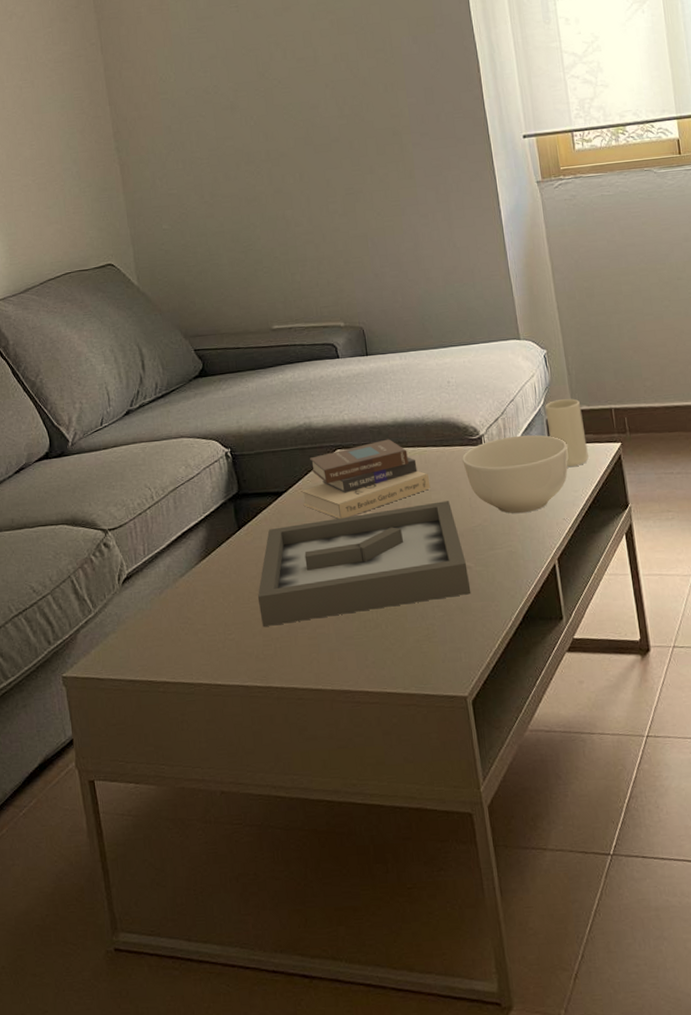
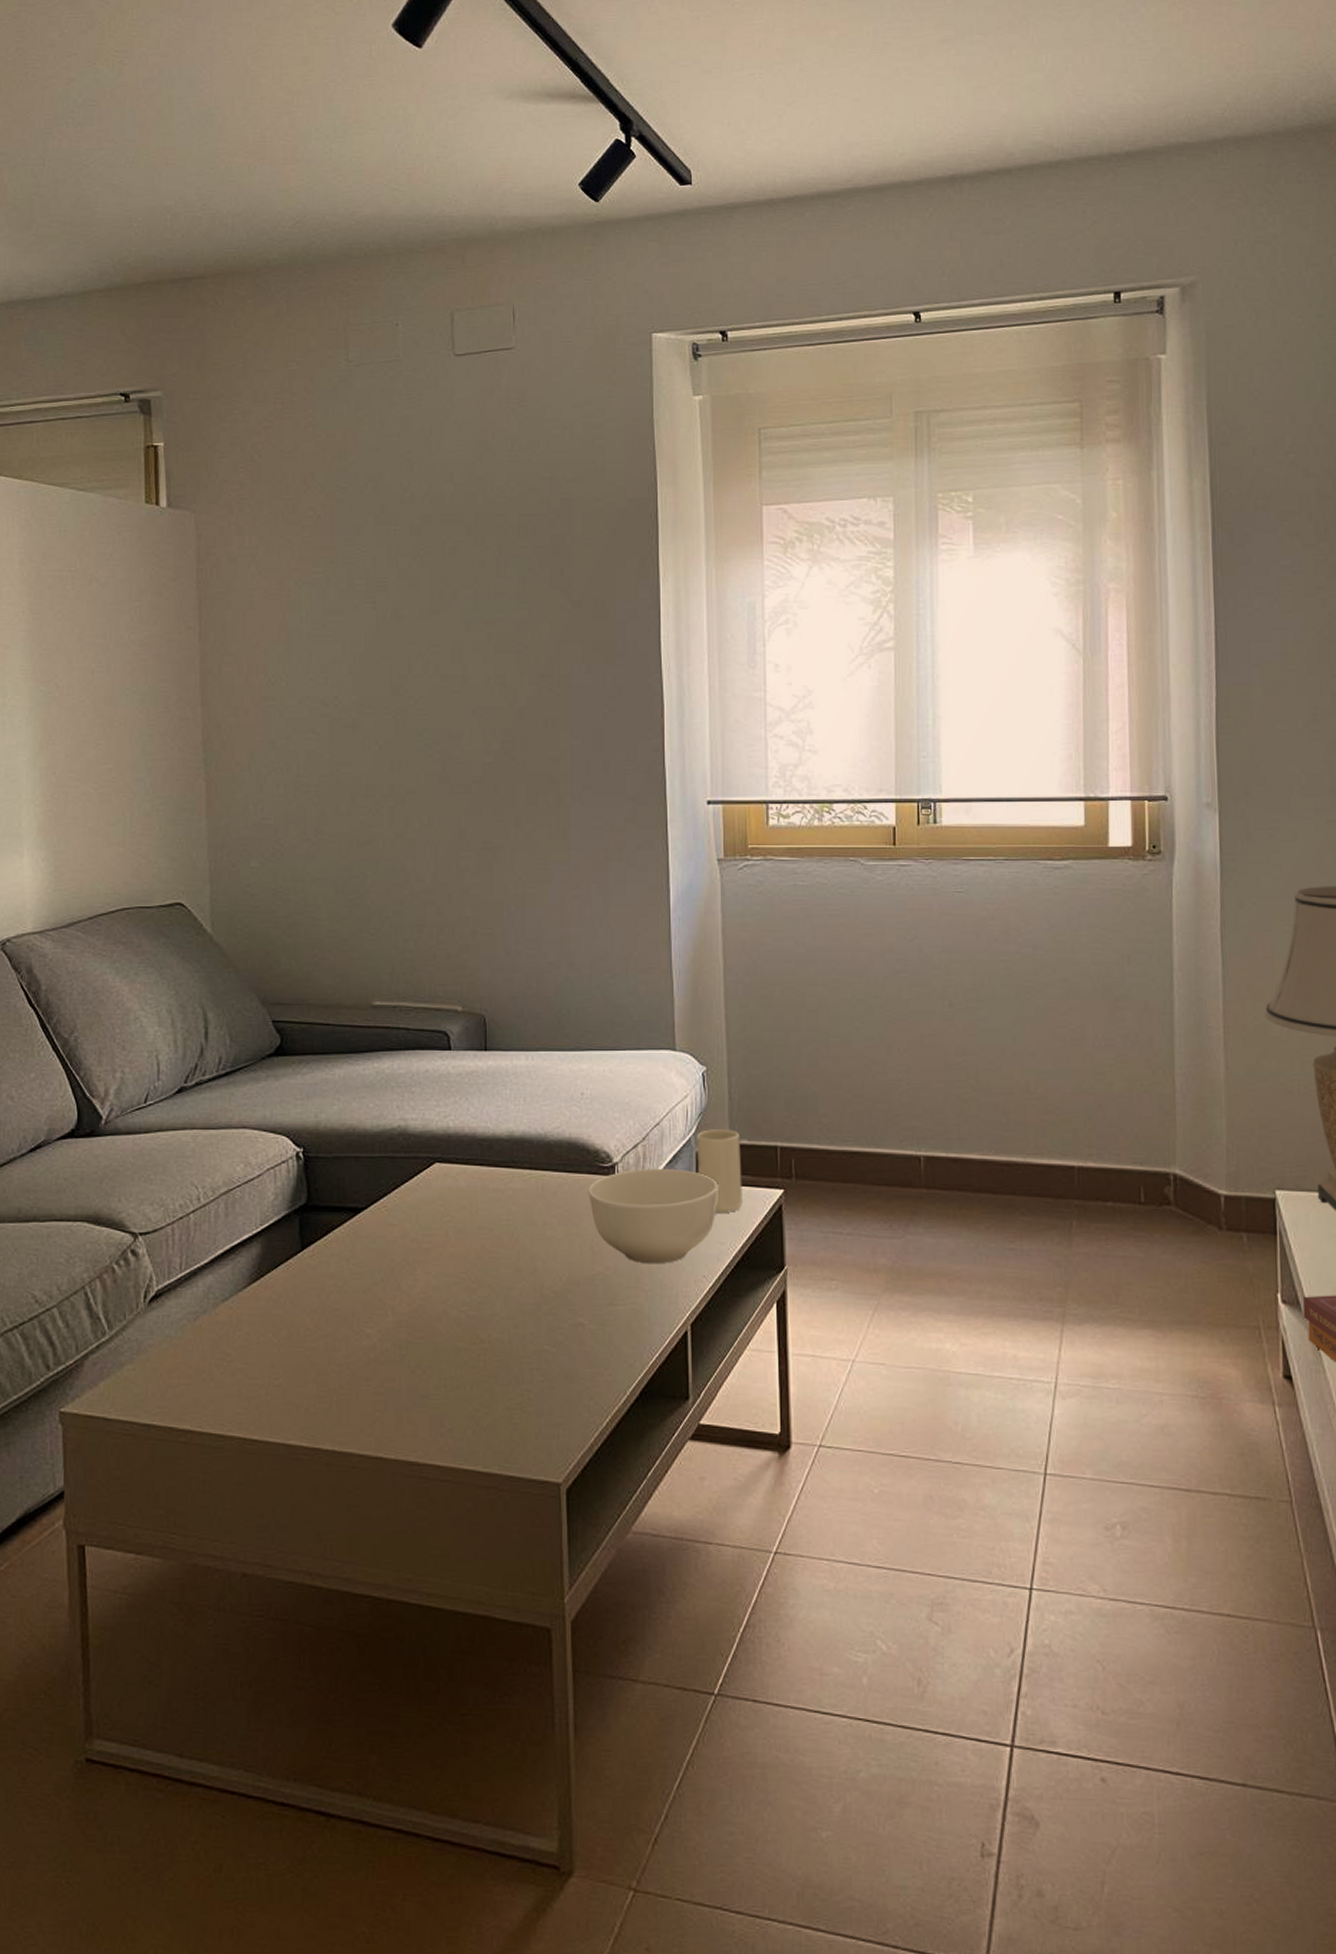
decorative tray: present [257,501,471,627] -> none [316,1239,581,1373]
books: present [301,439,431,520] -> none [384,1156,546,1250]

